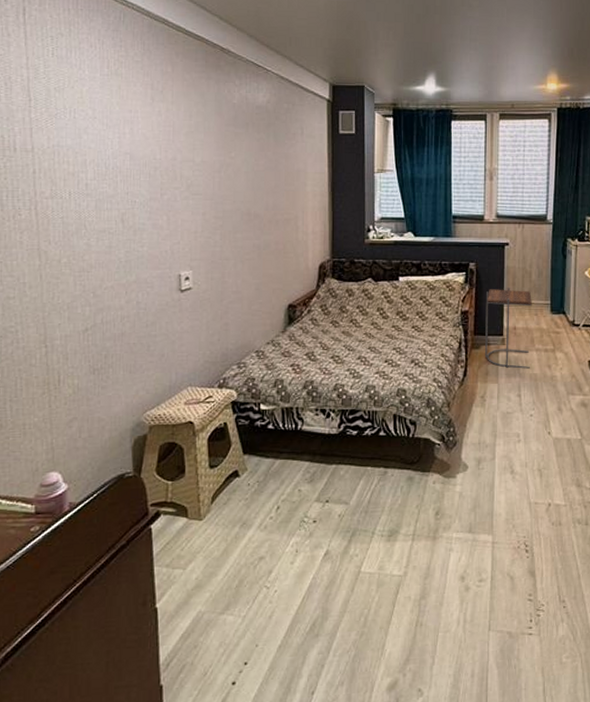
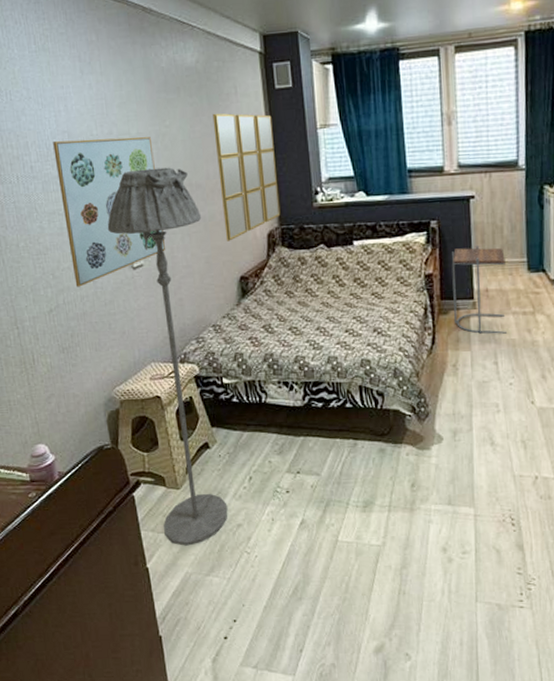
wall art: none [113,162,217,307] -> present [53,137,166,287]
floor lamp: none [159,195,257,582] -> present [107,167,228,546]
home mirror: none [277,150,334,270] -> present [212,113,281,241]

